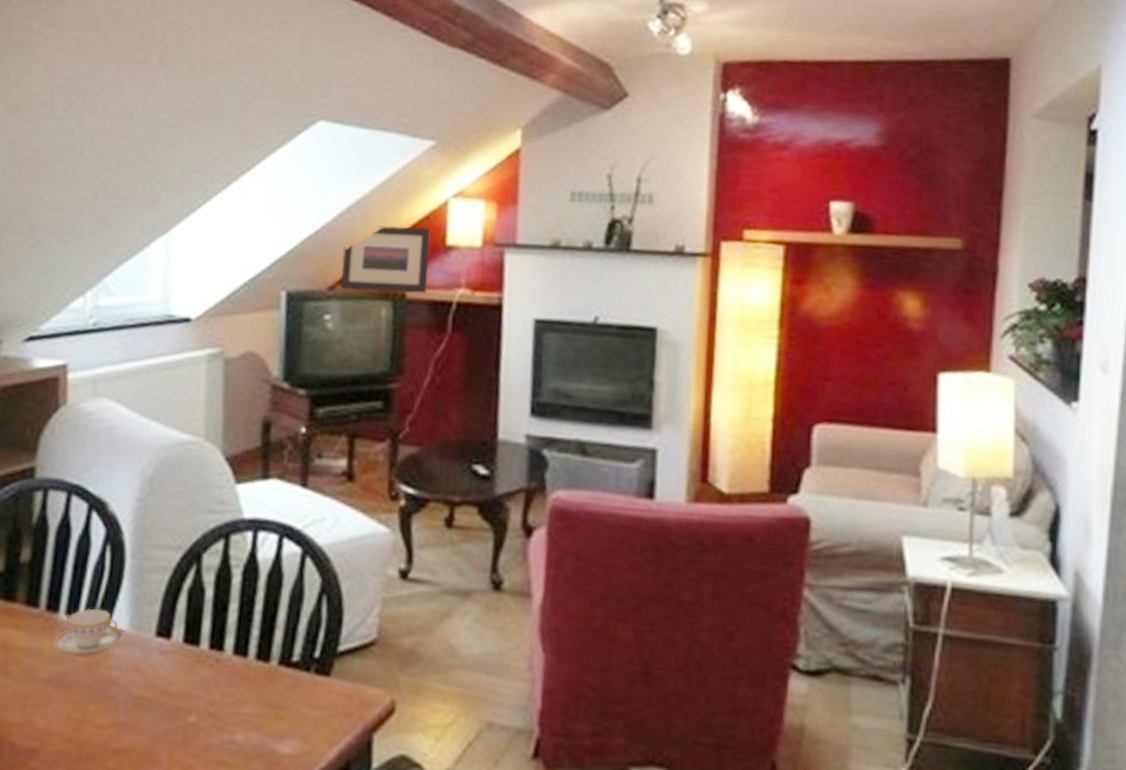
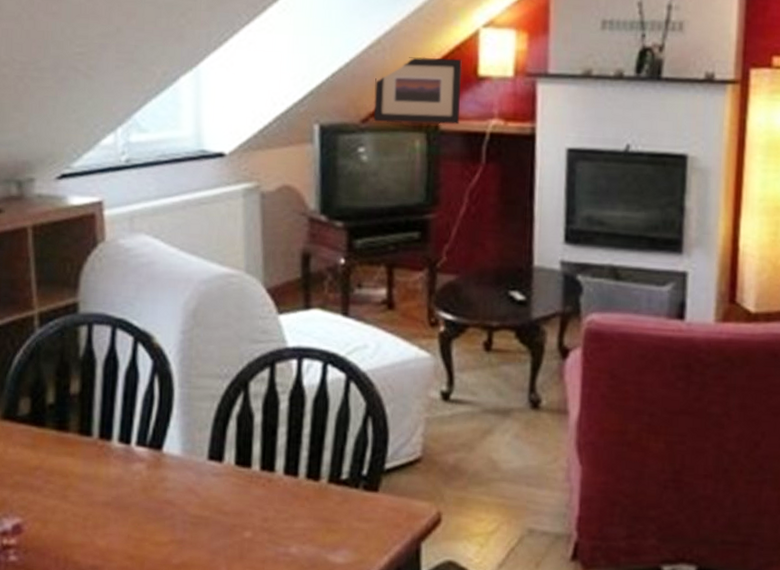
teacup: present [54,608,123,656] -> none [109,435,177,480]

